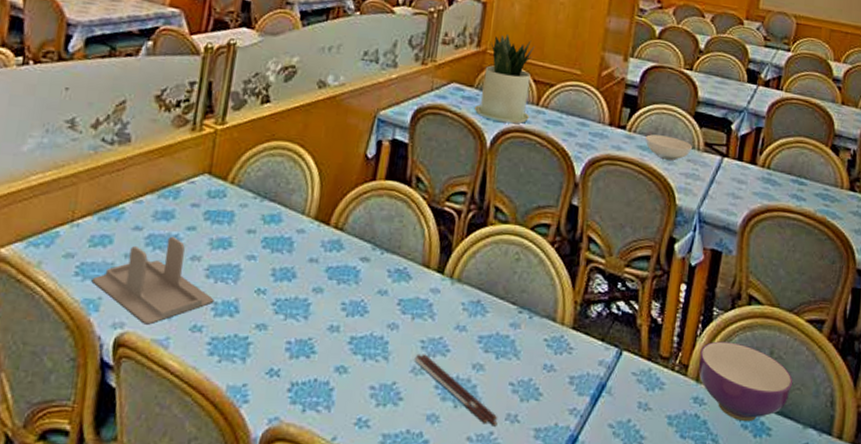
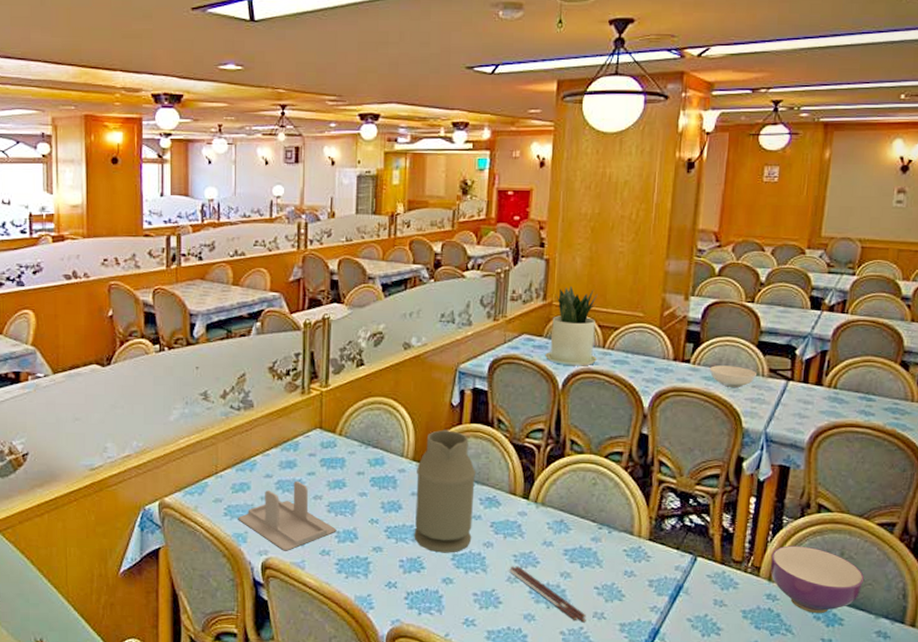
water jug: none [307,184,387,335] -> present [414,429,476,553]

